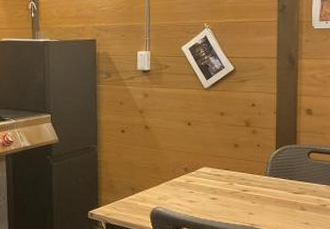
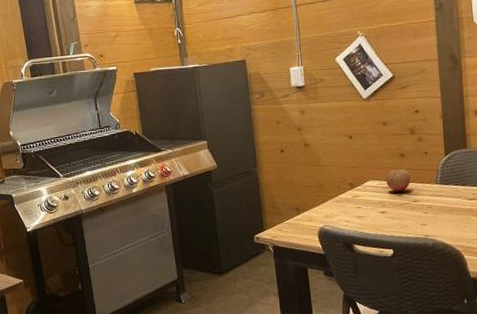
fruit: none [219,158,242,180] -> present [386,169,411,192]

